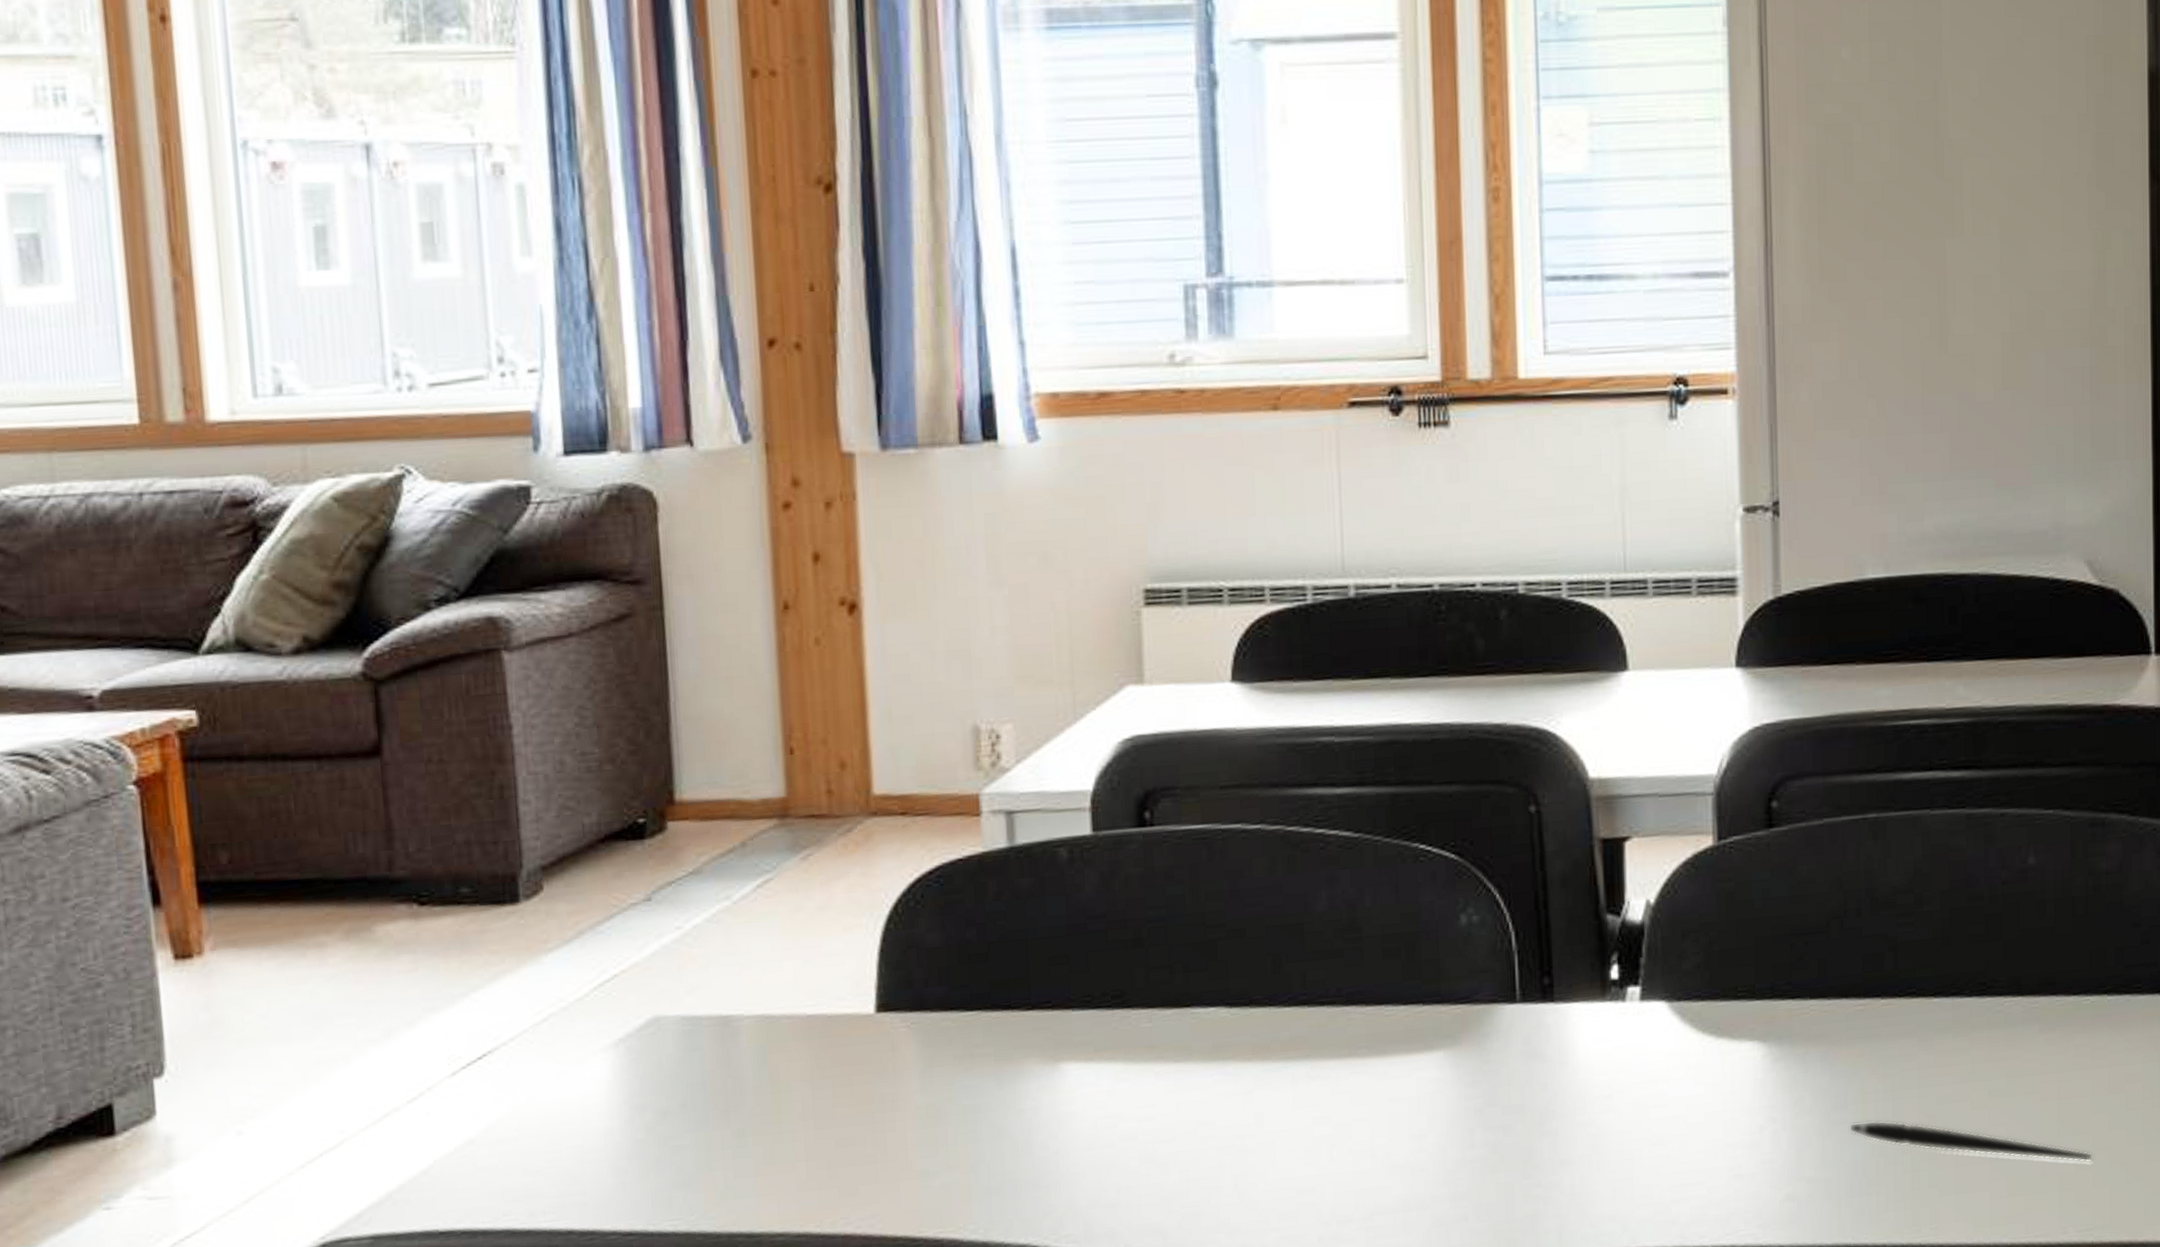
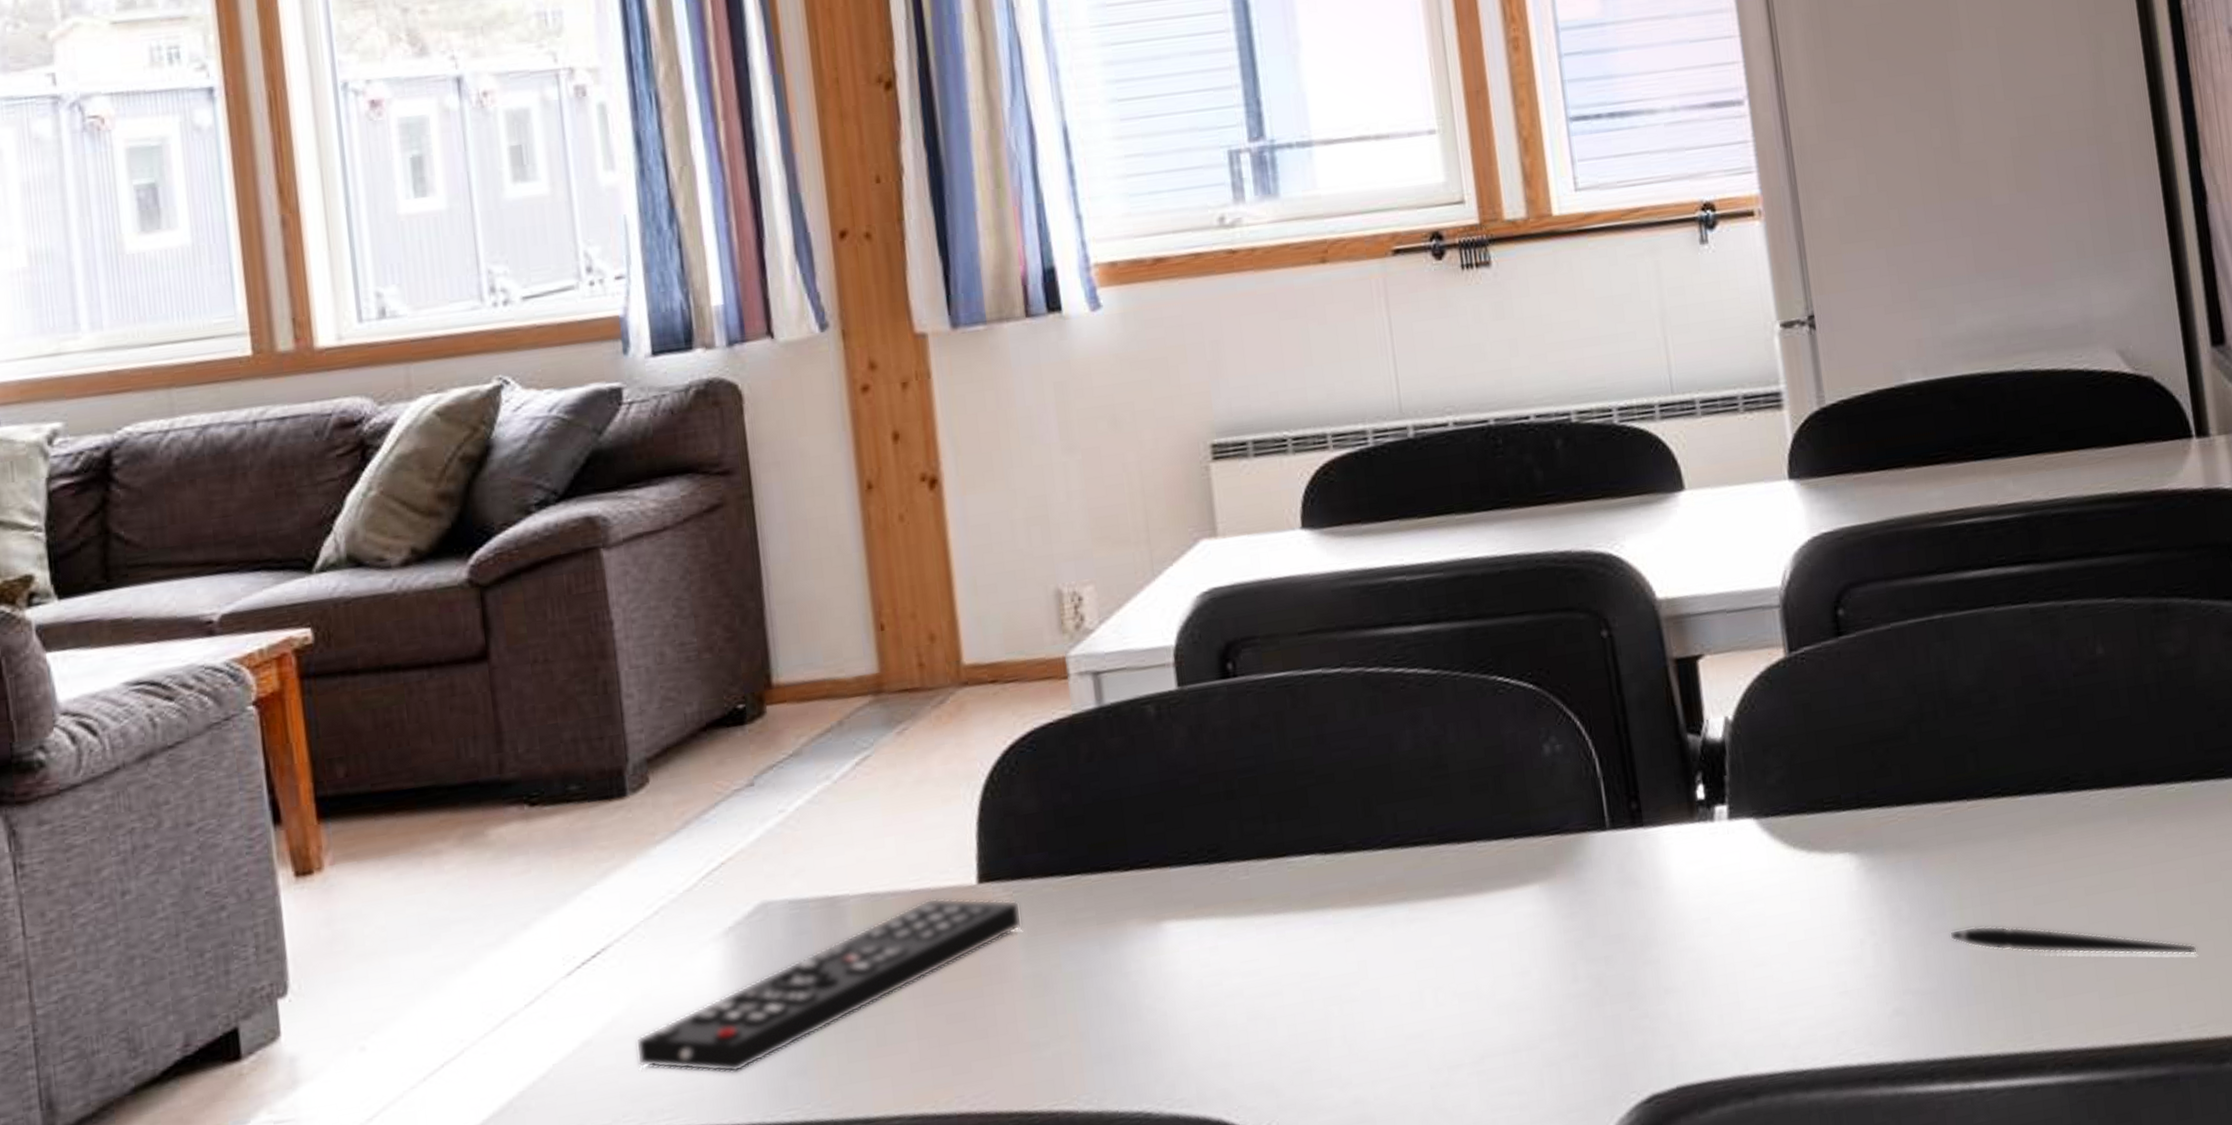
remote control: none [519,1024,919,1181] -> present [635,897,1023,1073]

